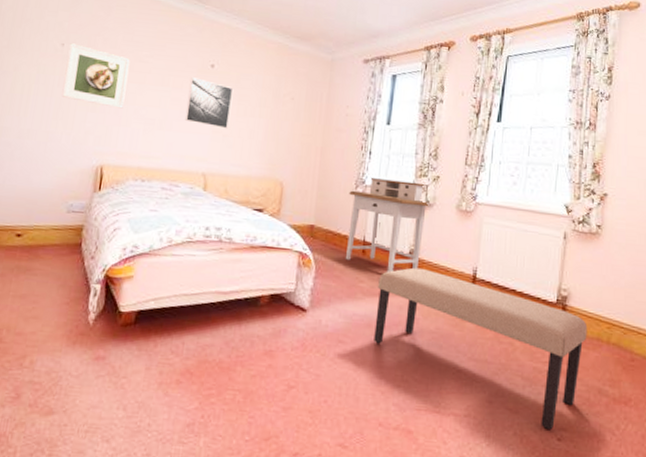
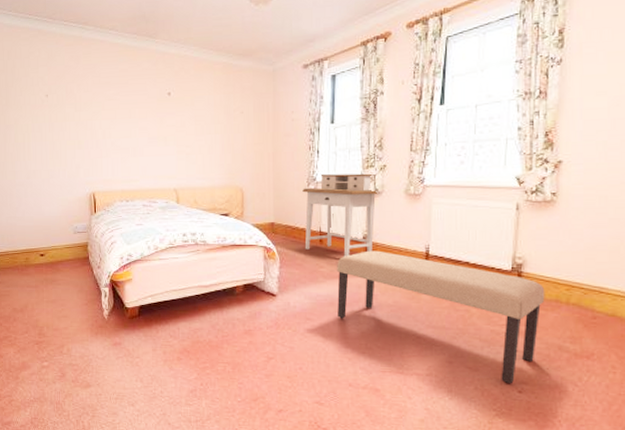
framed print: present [62,43,131,109] -> none [52,93,102,143]
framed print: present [184,77,234,129] -> none [152,106,190,148]

